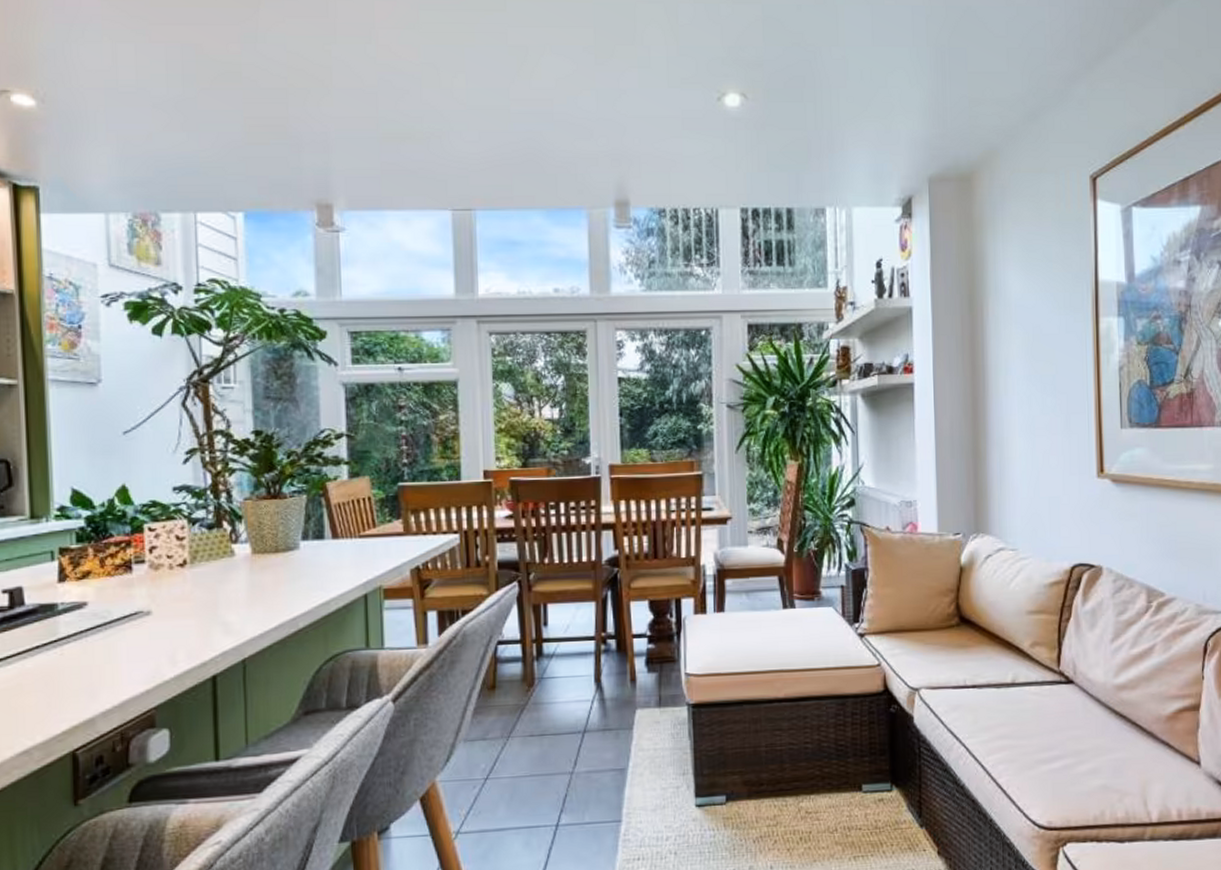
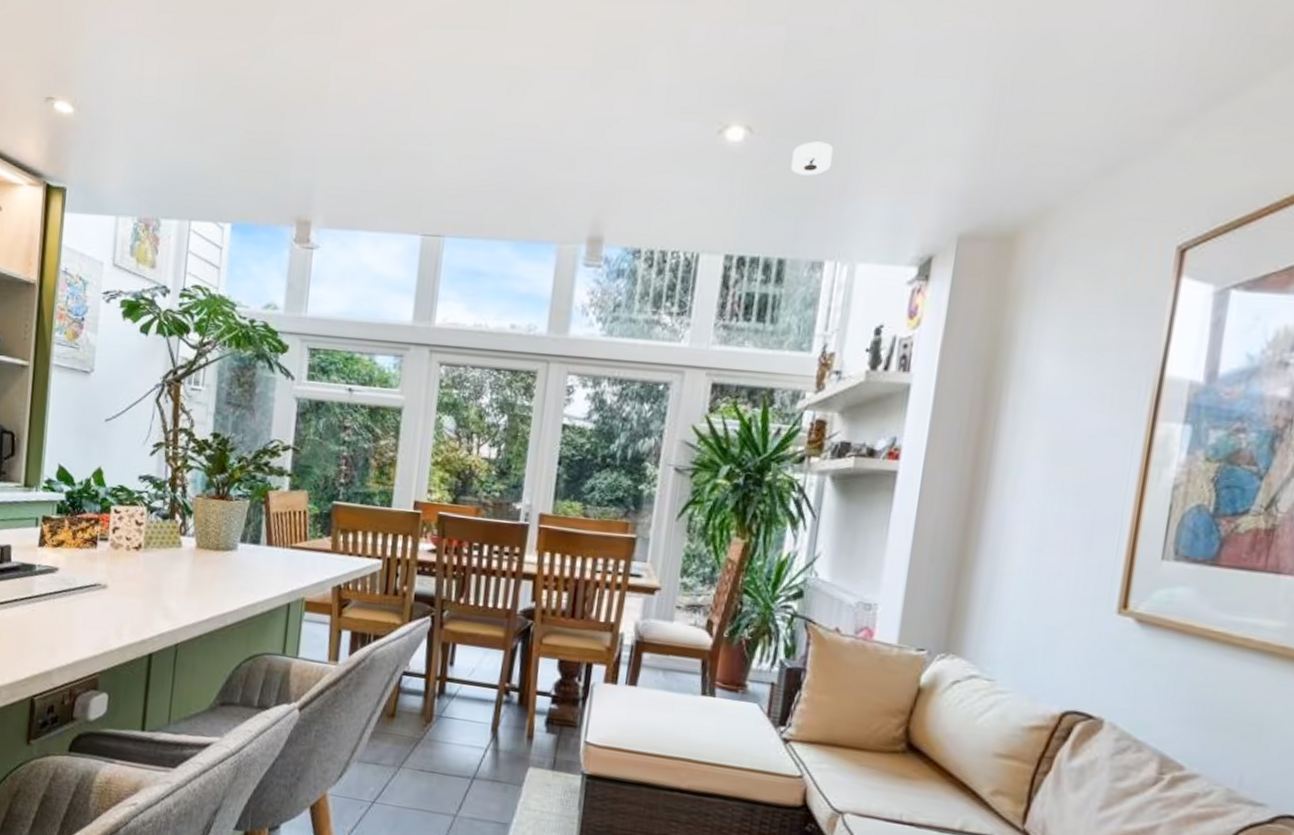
smoke detector: none [784,104,817,134] -> present [791,141,833,176]

